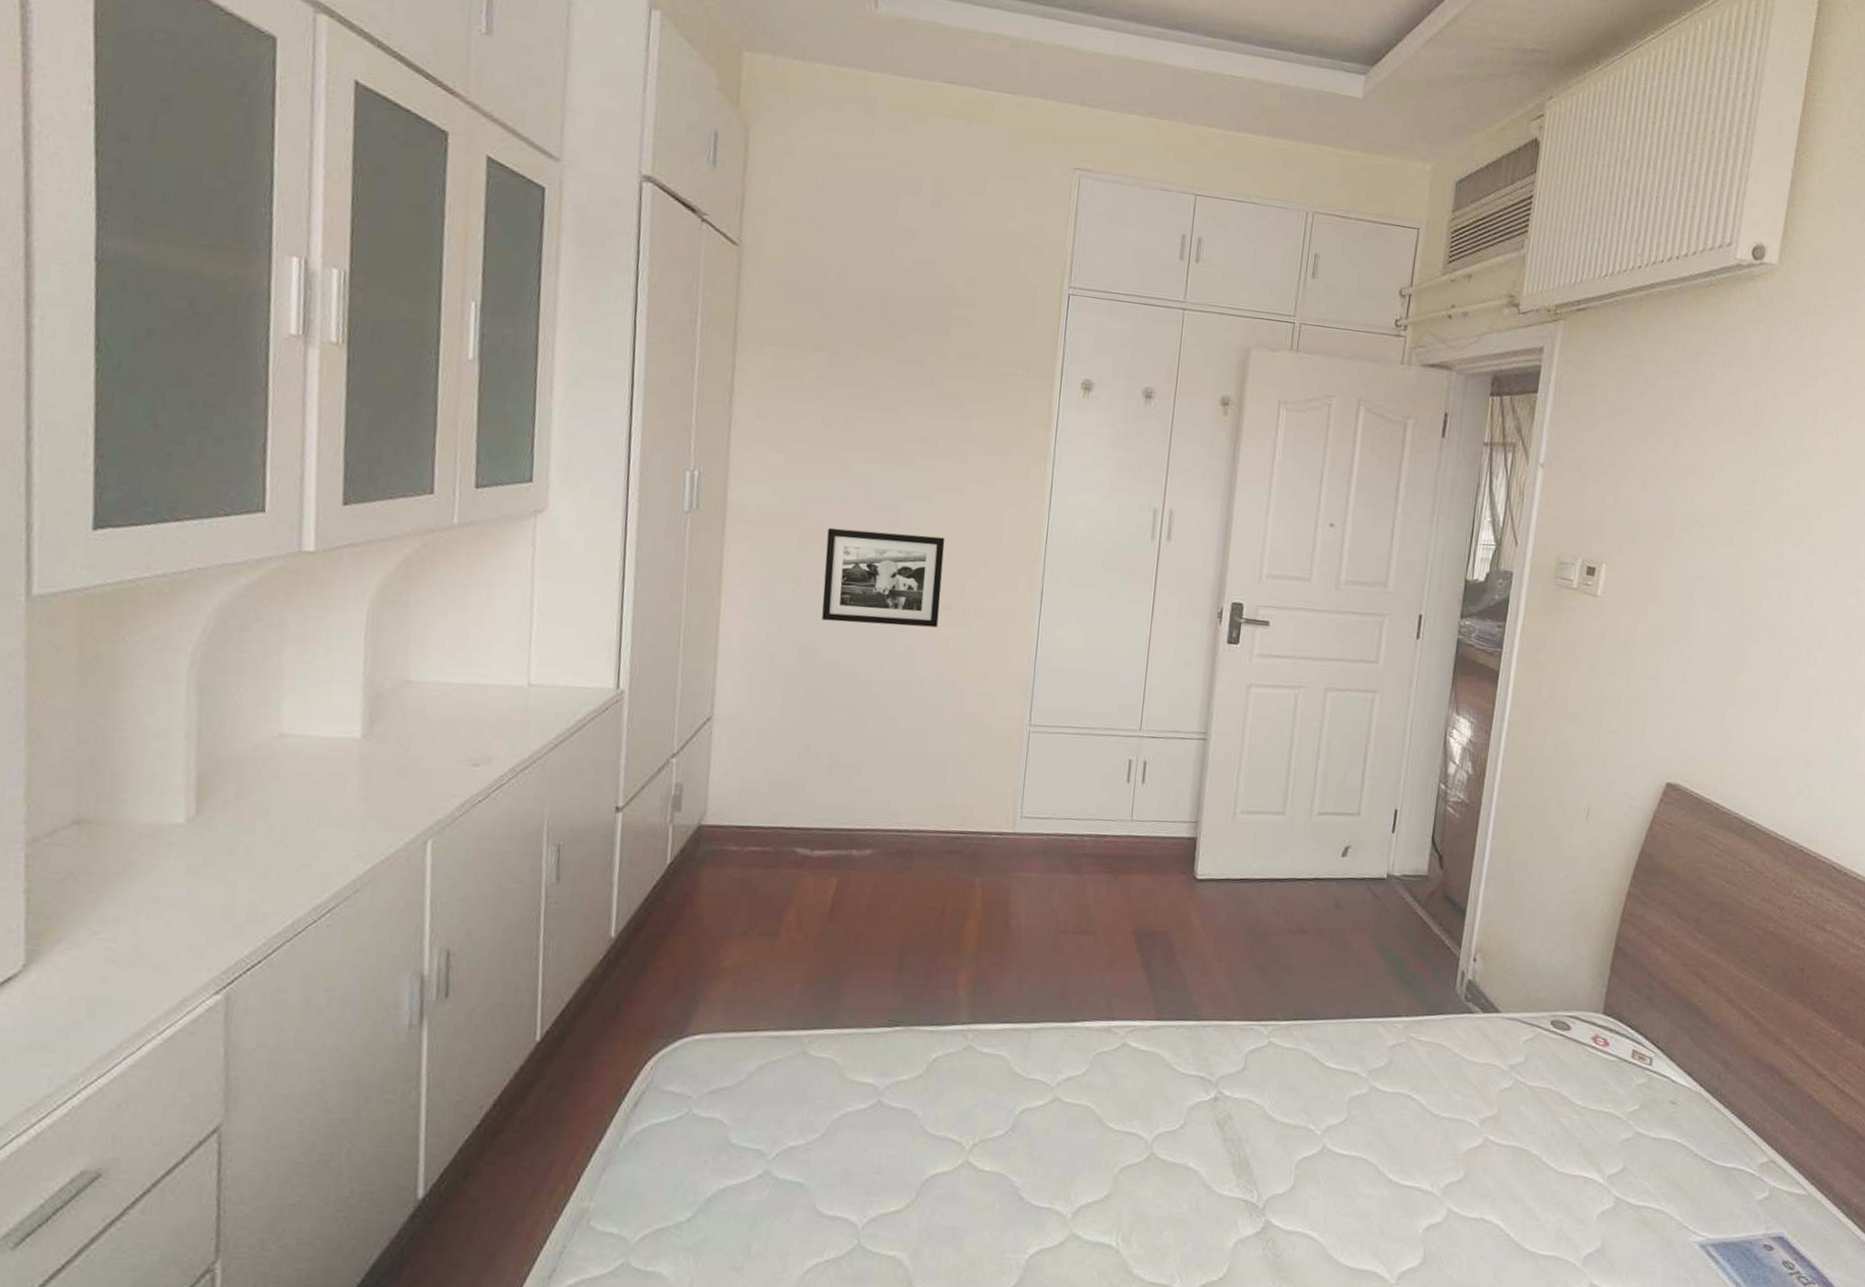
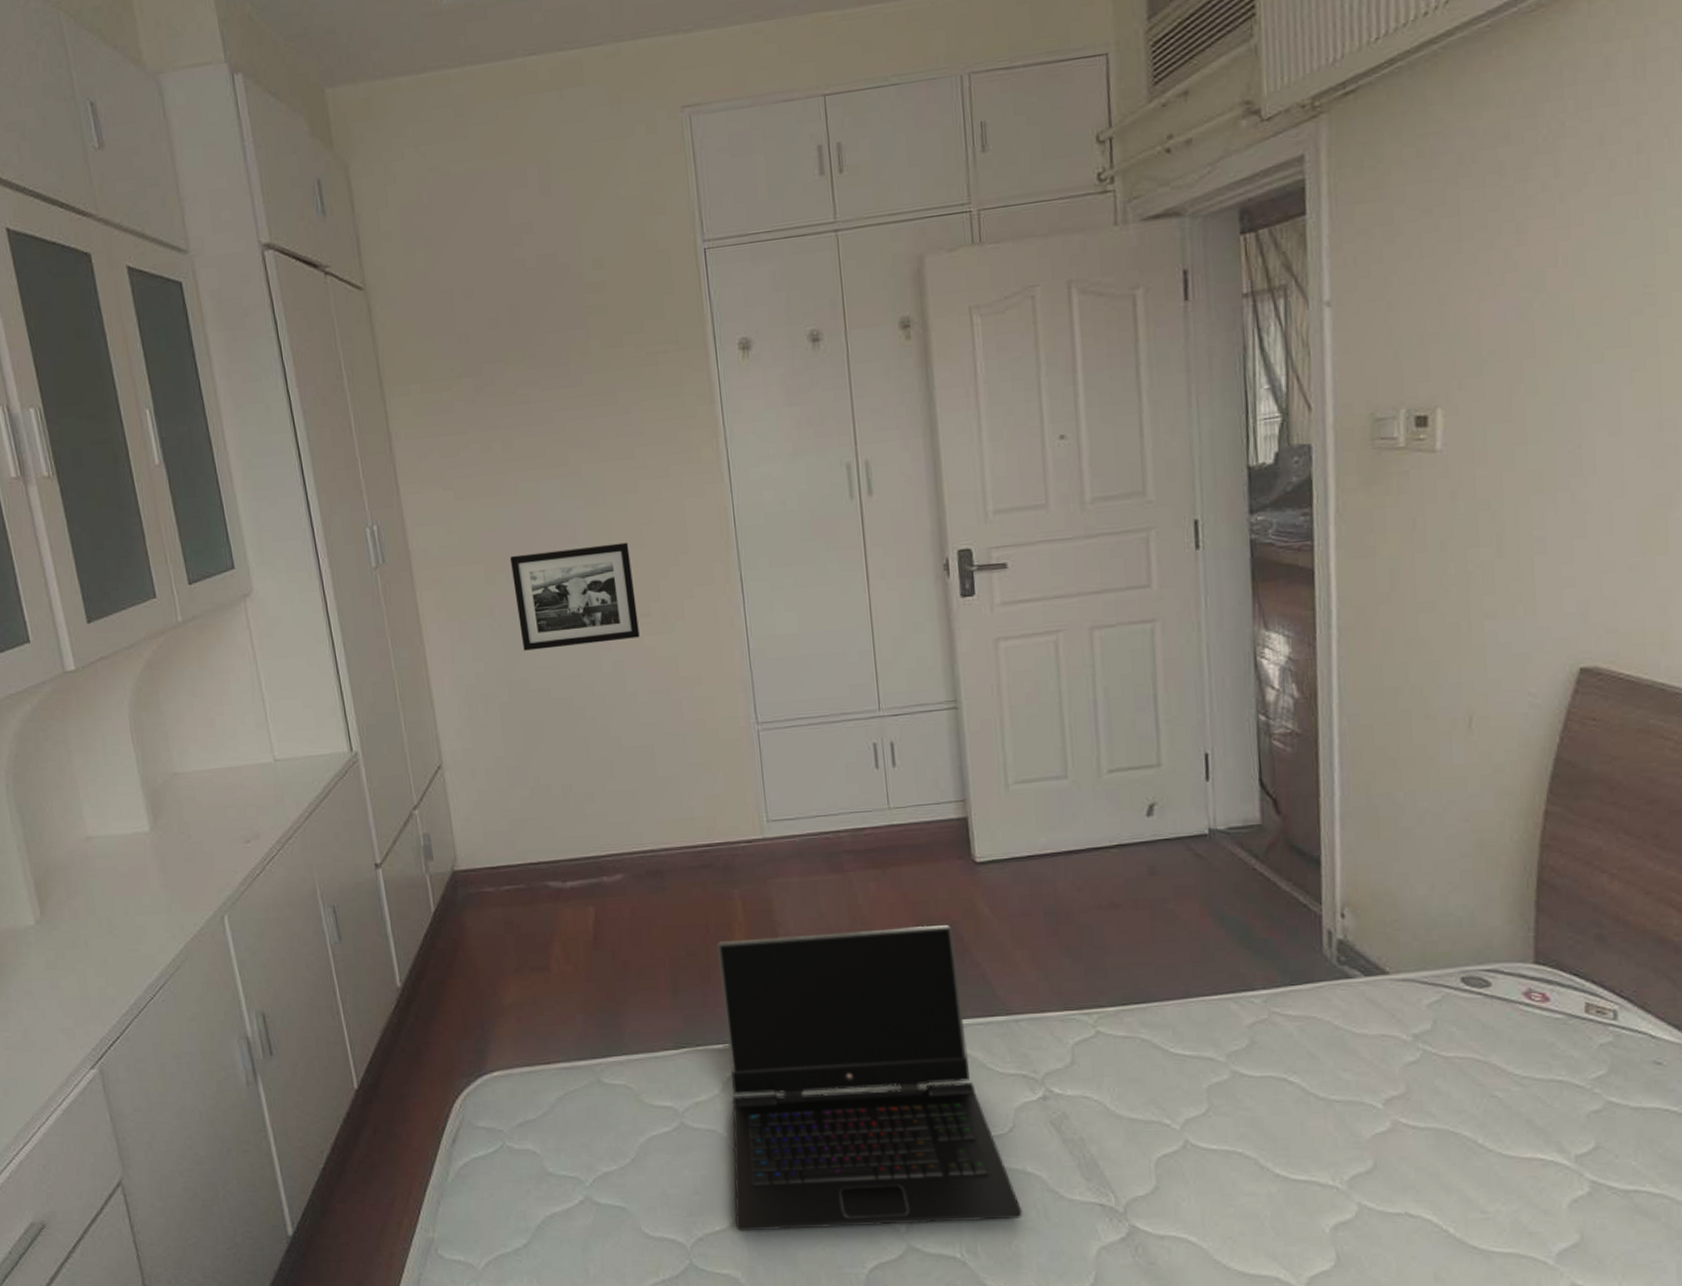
laptop computer: none [912,926,1178,1213] -> present [716,925,1023,1232]

